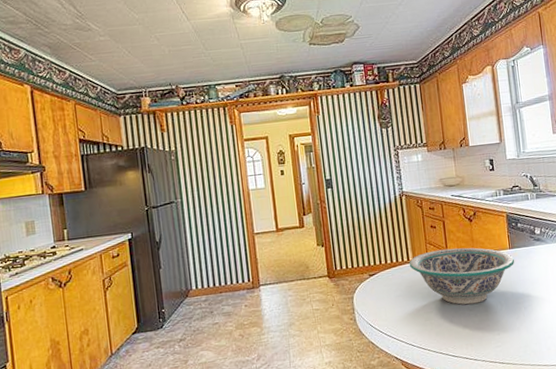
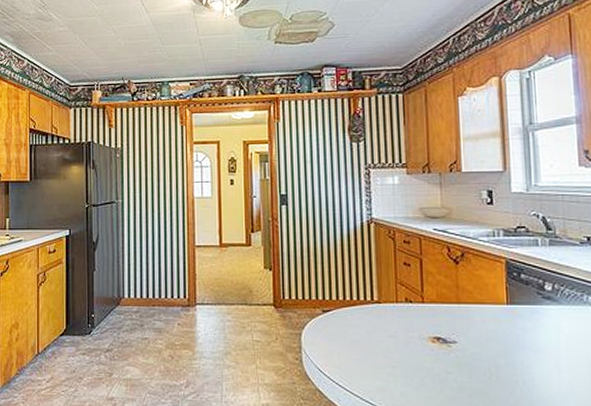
bowl: present [409,247,515,305] -> none [372,293,514,366]

